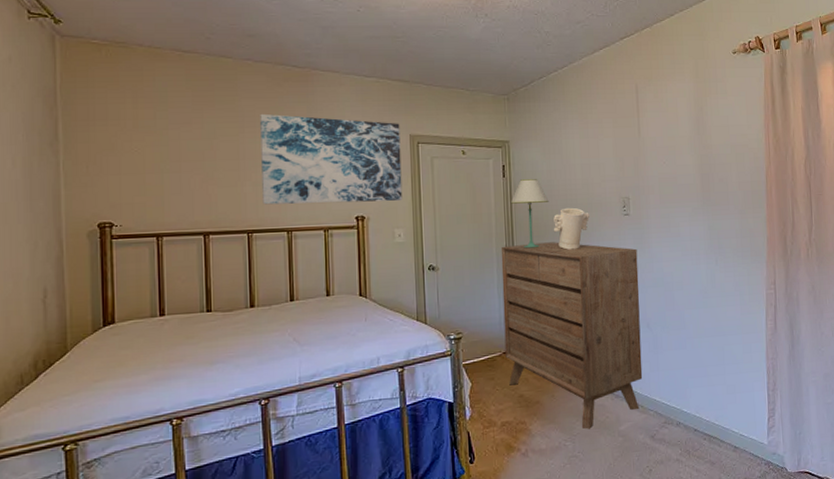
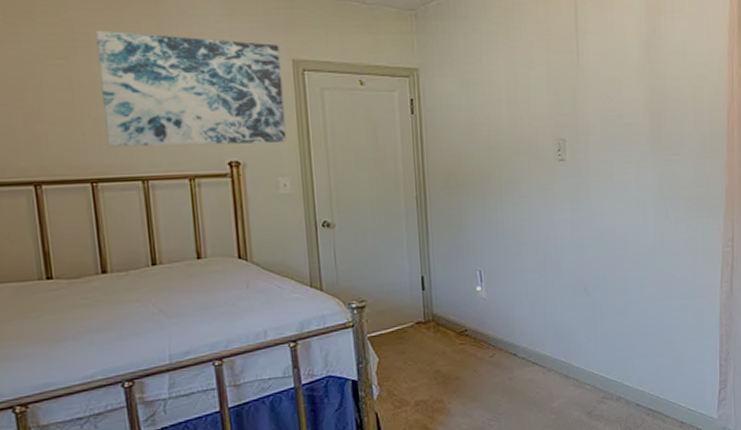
dresser: present [500,242,643,430] -> none [410,192,579,407]
table lamp: present [510,179,549,249] -> none [421,116,468,201]
decorative vase: present [553,207,590,250] -> none [473,151,517,202]

